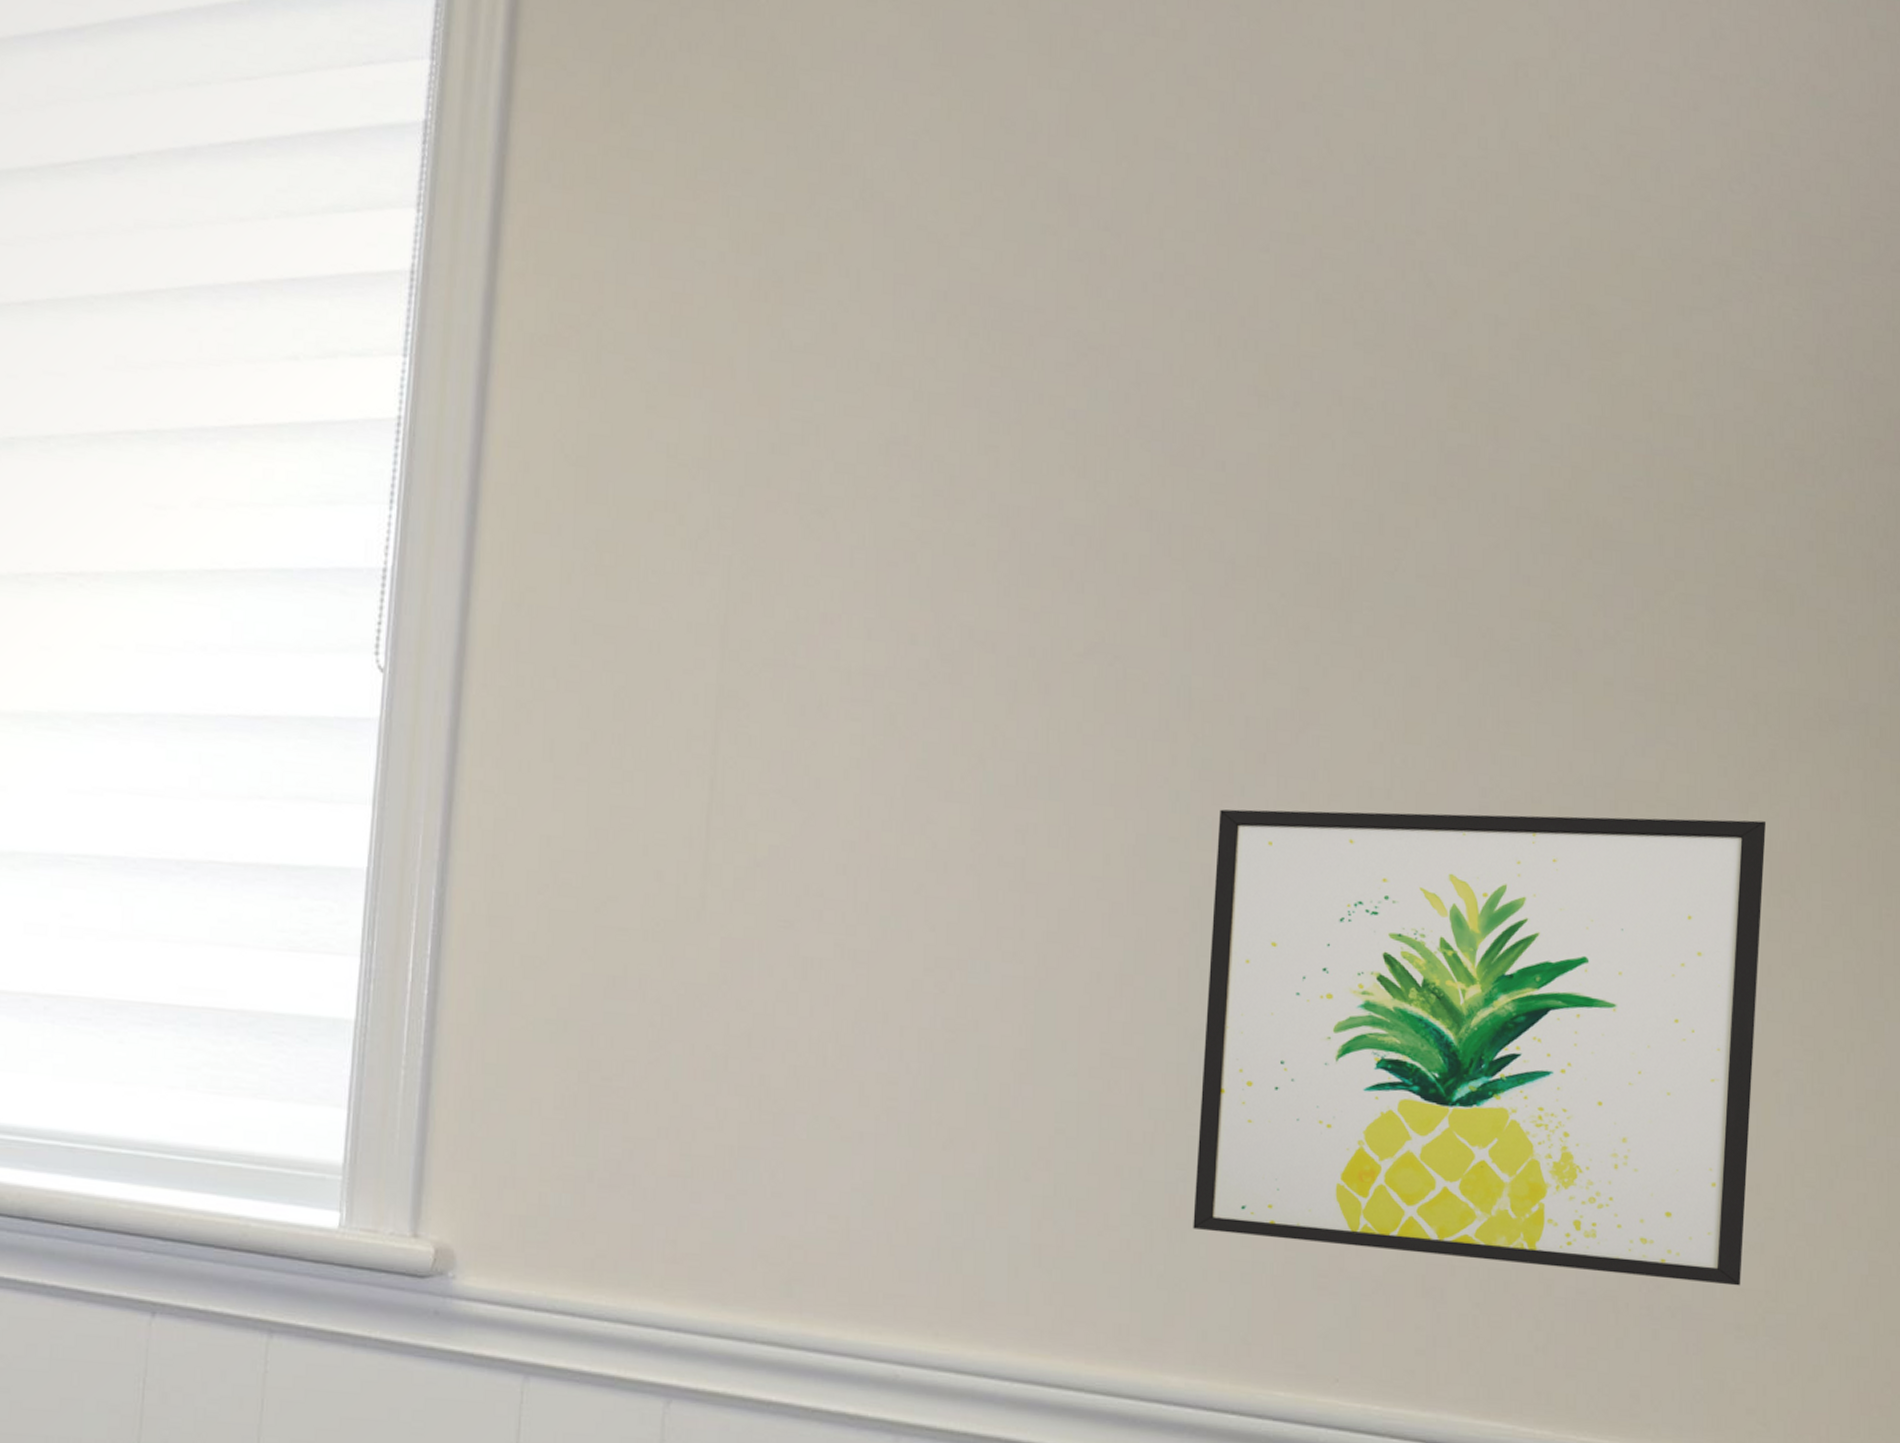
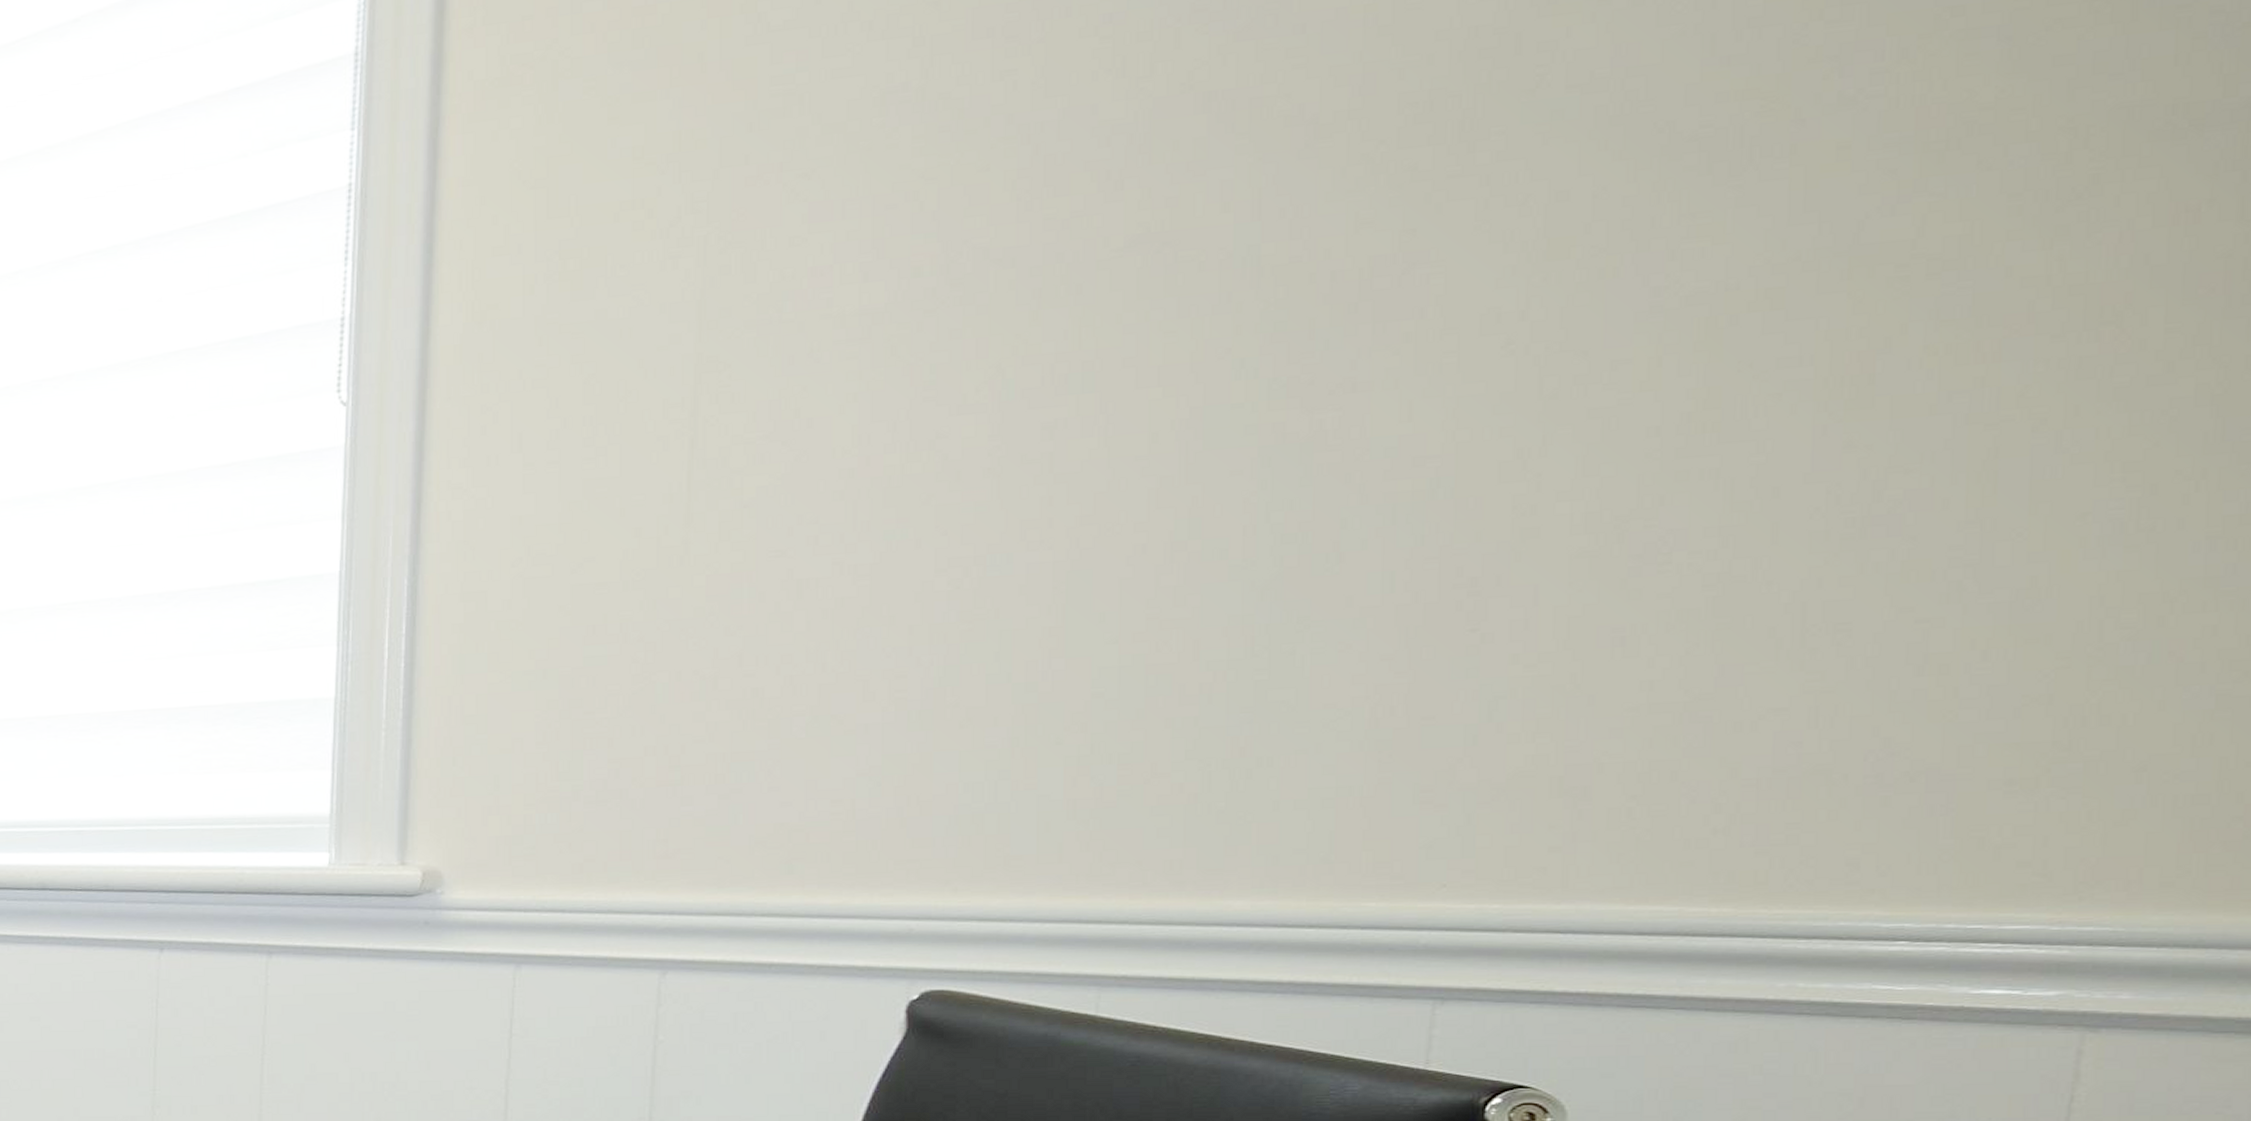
wall art: present [1193,809,1767,1286] -> none [1261,253,2081,766]

